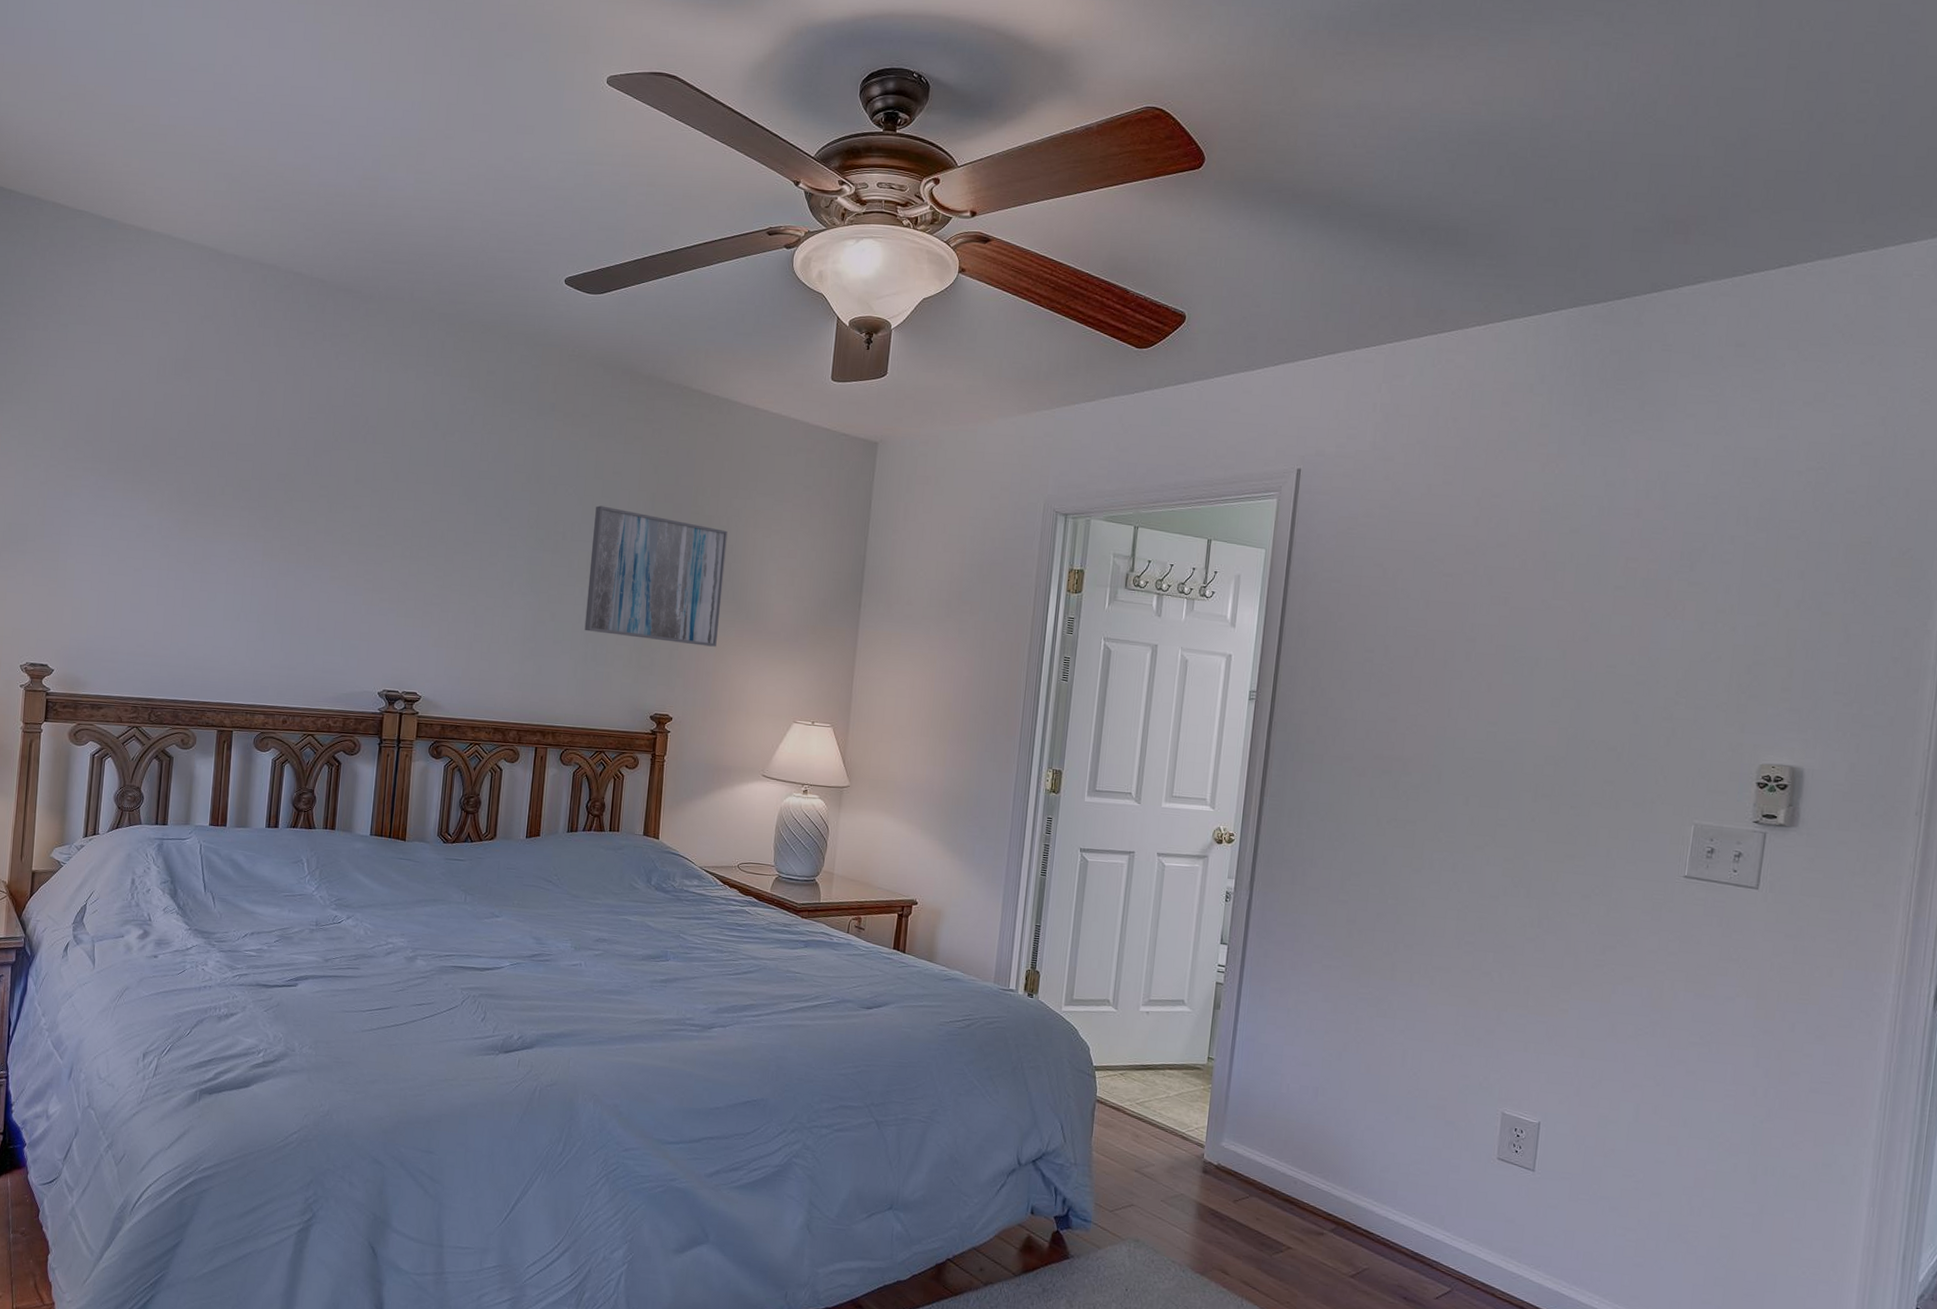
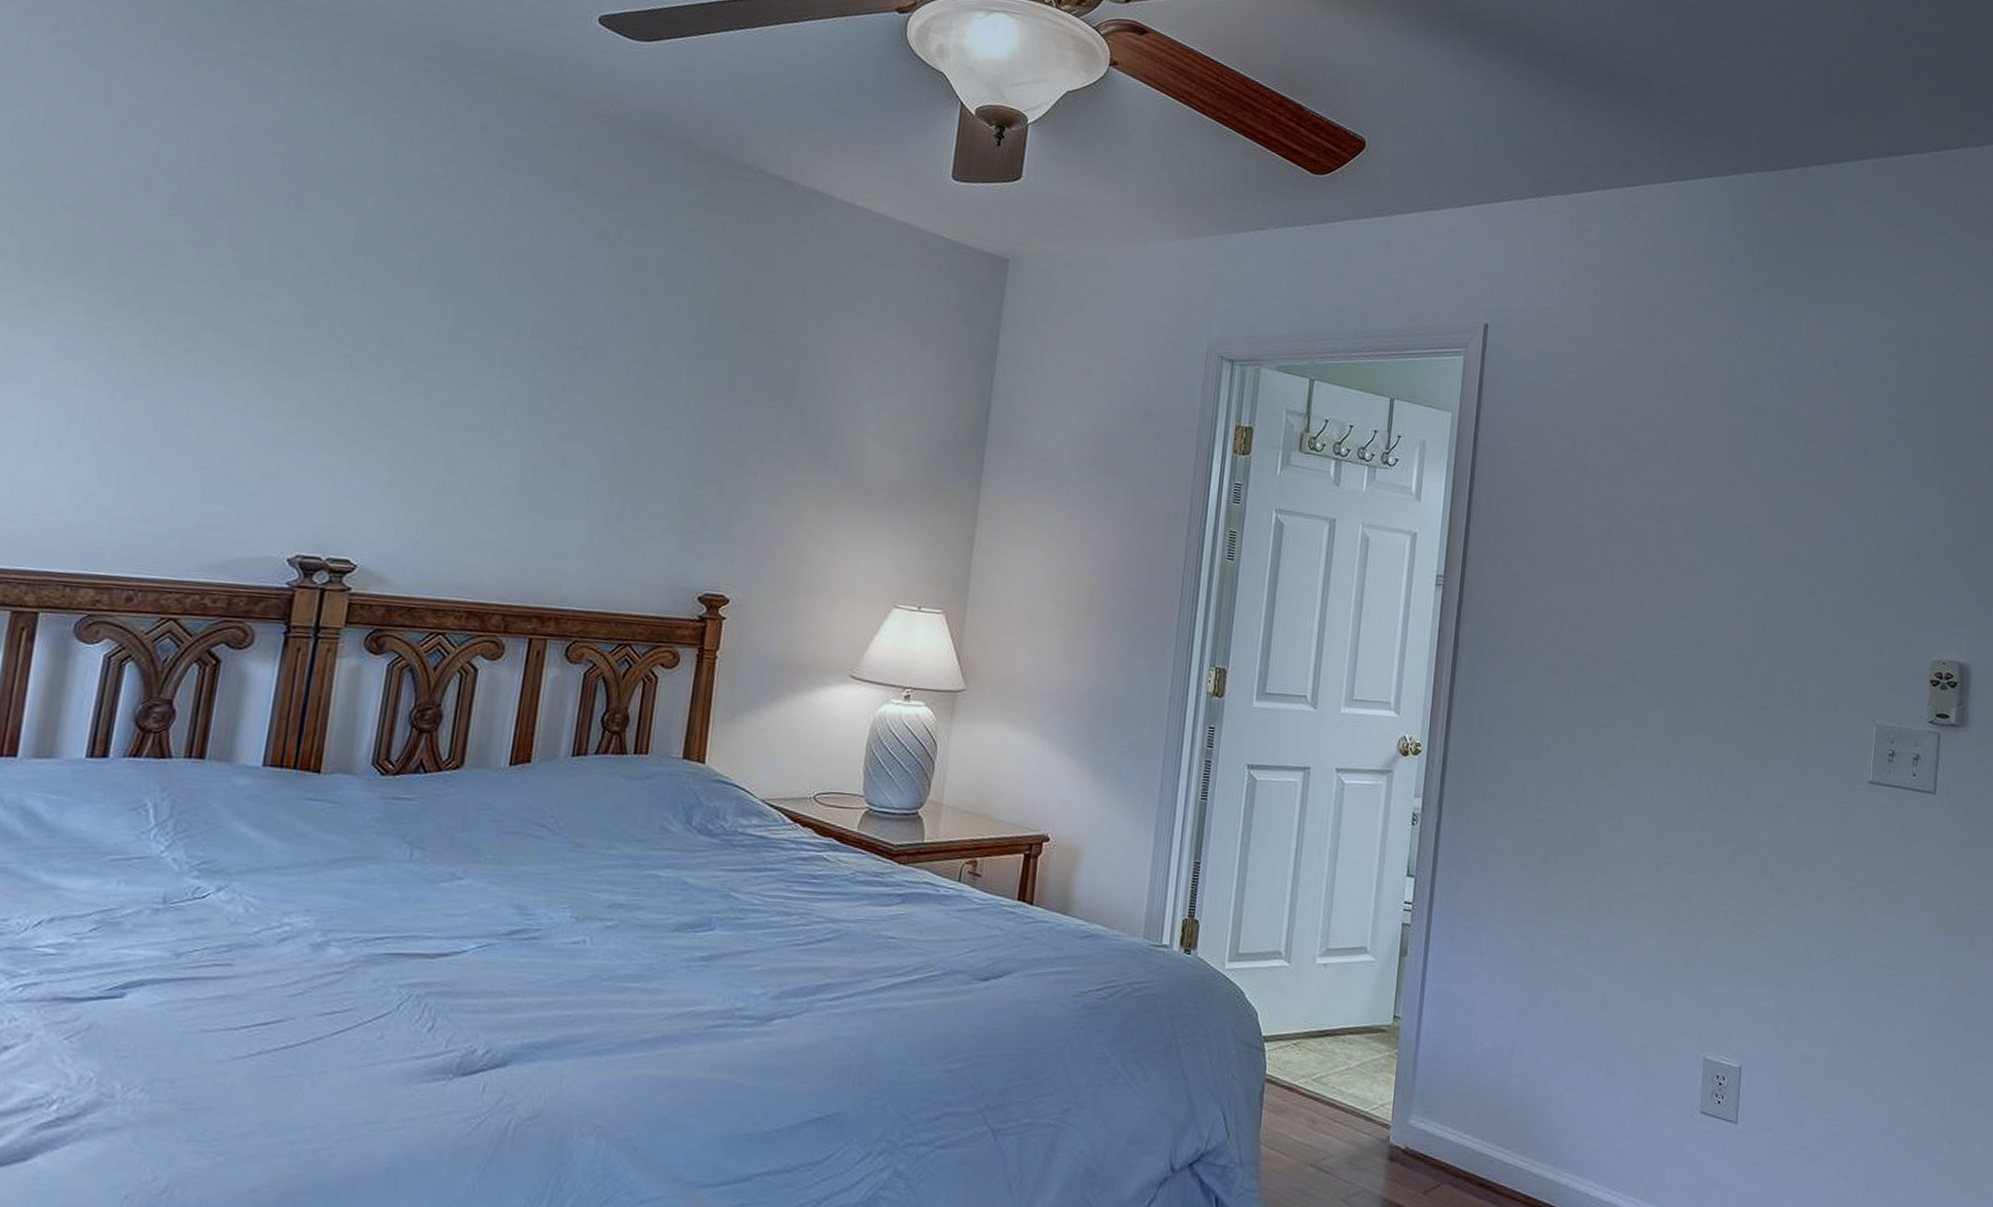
wall art: present [584,505,728,647] -> none [608,315,813,507]

